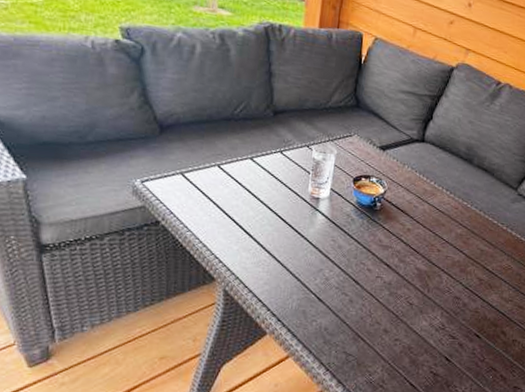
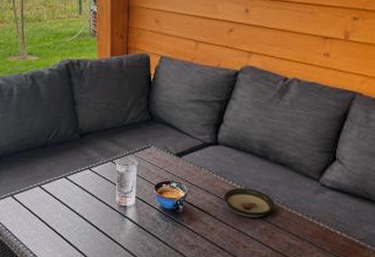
saucer: none [424,189,473,222] -> present [224,188,275,217]

